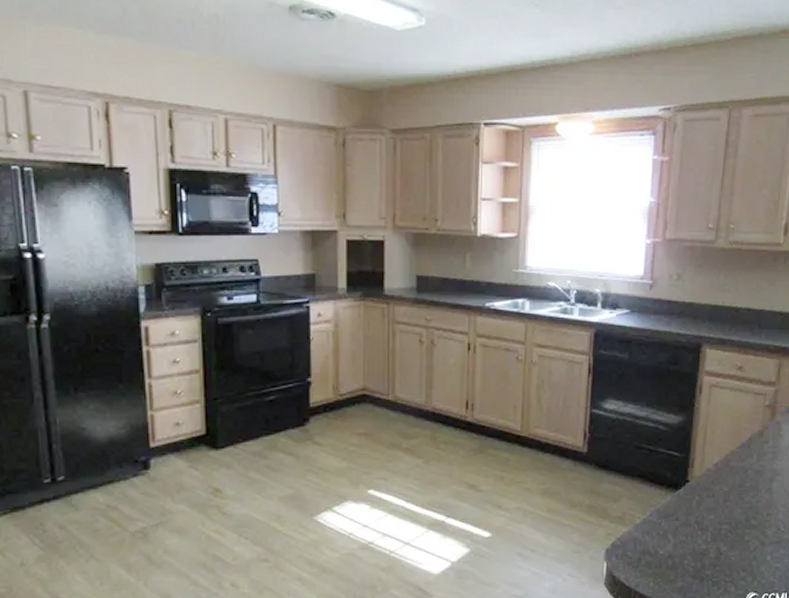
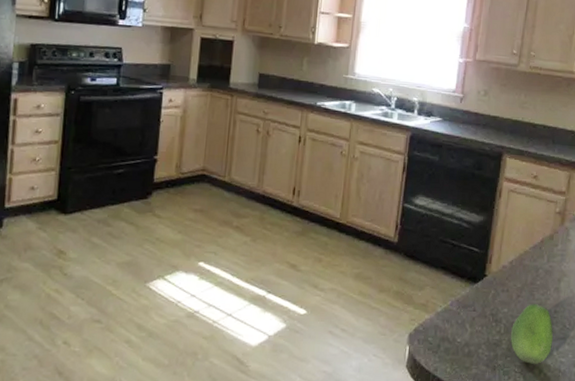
fruit: none [718,507,767,572] -> present [510,303,554,364]

